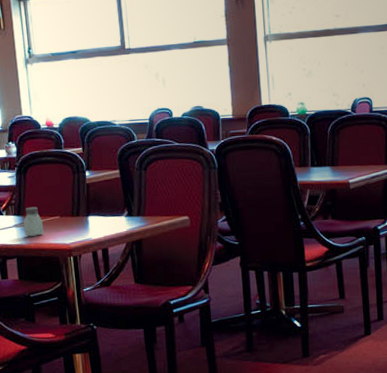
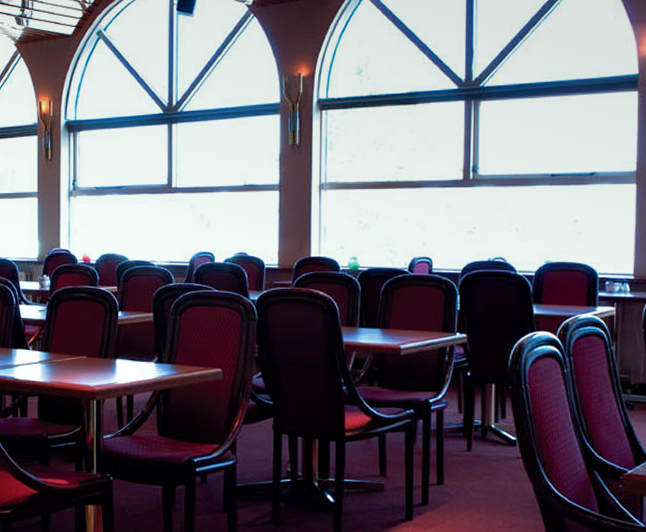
saltshaker: present [23,206,44,237] -> none [48,344,69,375]

